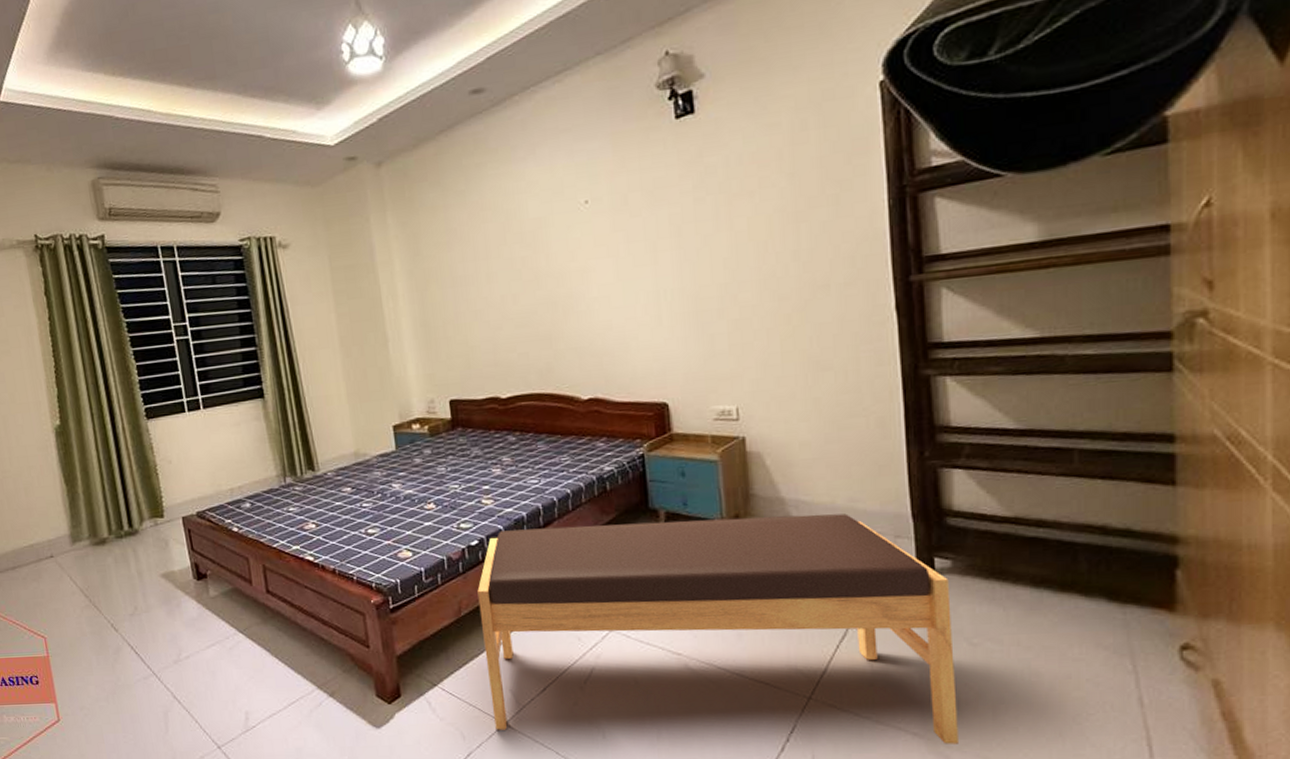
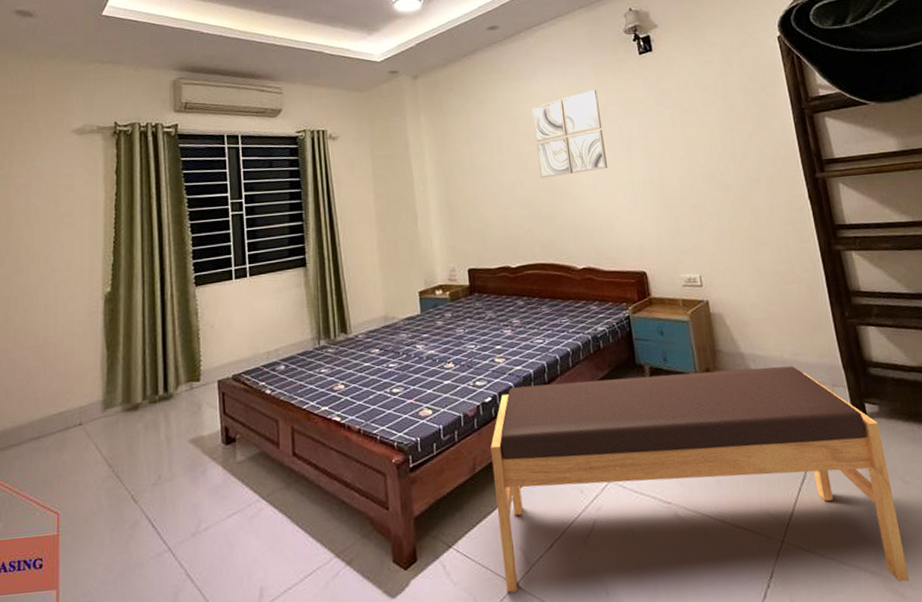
wall art: none [527,171,626,291] -> present [531,90,608,179]

